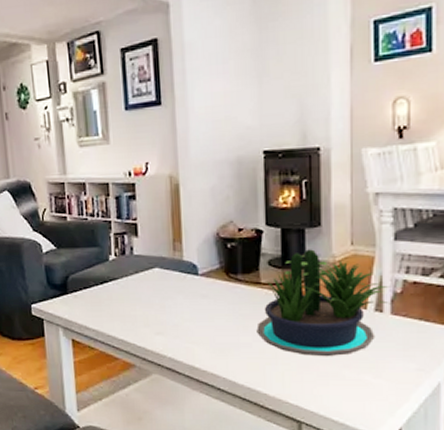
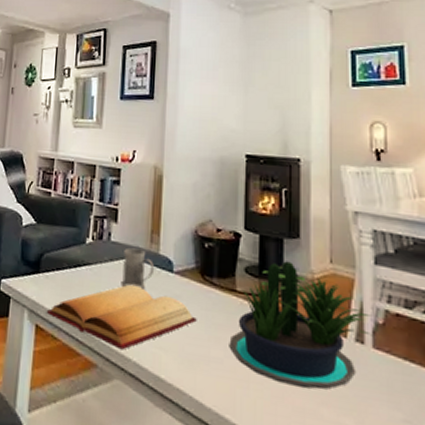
bible: none [81,291,225,349] -> present [47,284,197,350]
mug: none [148,258,180,295] -> present [121,247,155,289]

